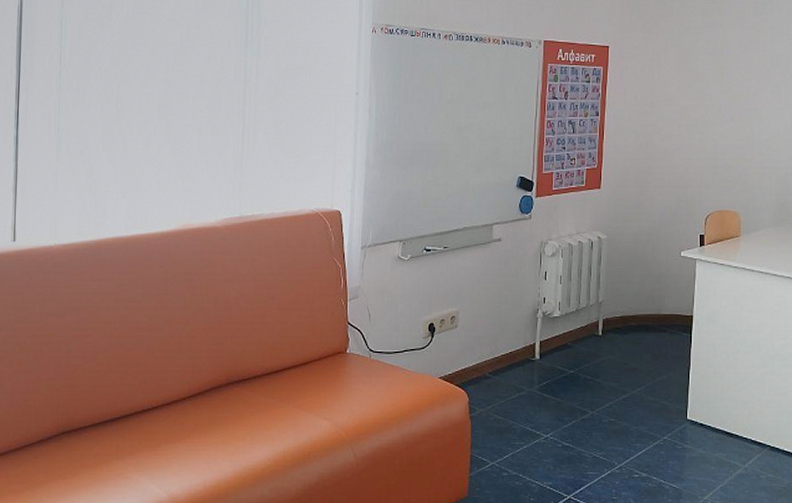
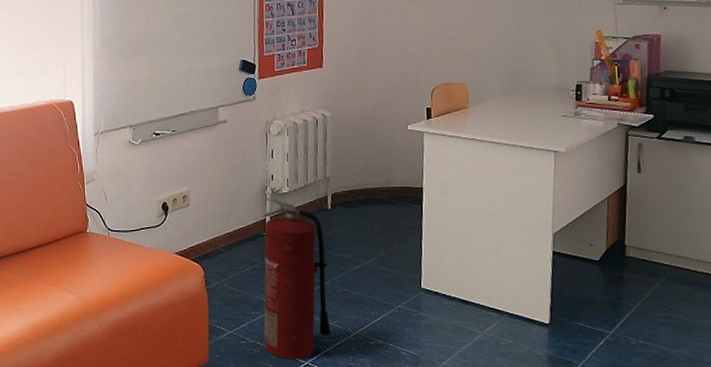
fire extinguisher: none [527,321,595,493] -> present [261,197,331,360]

